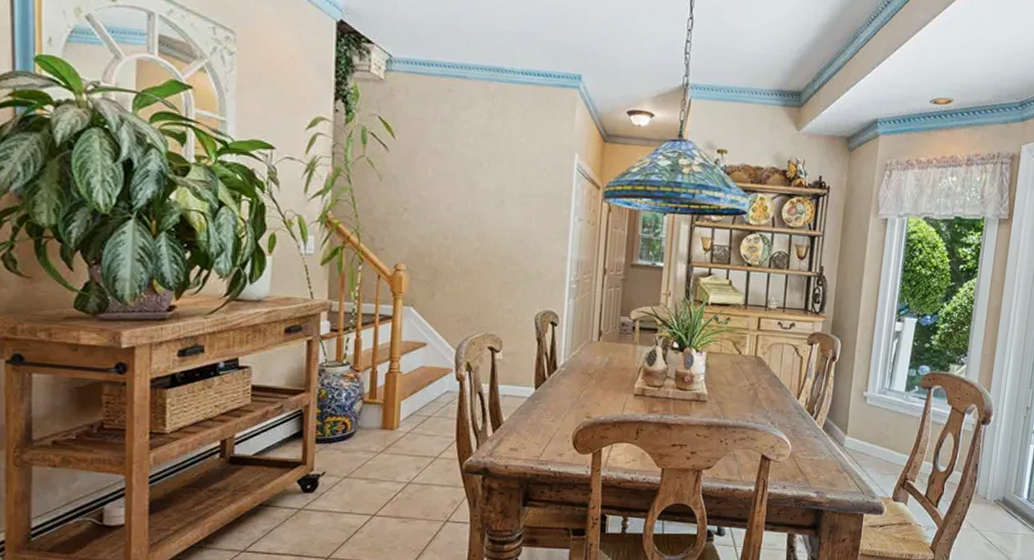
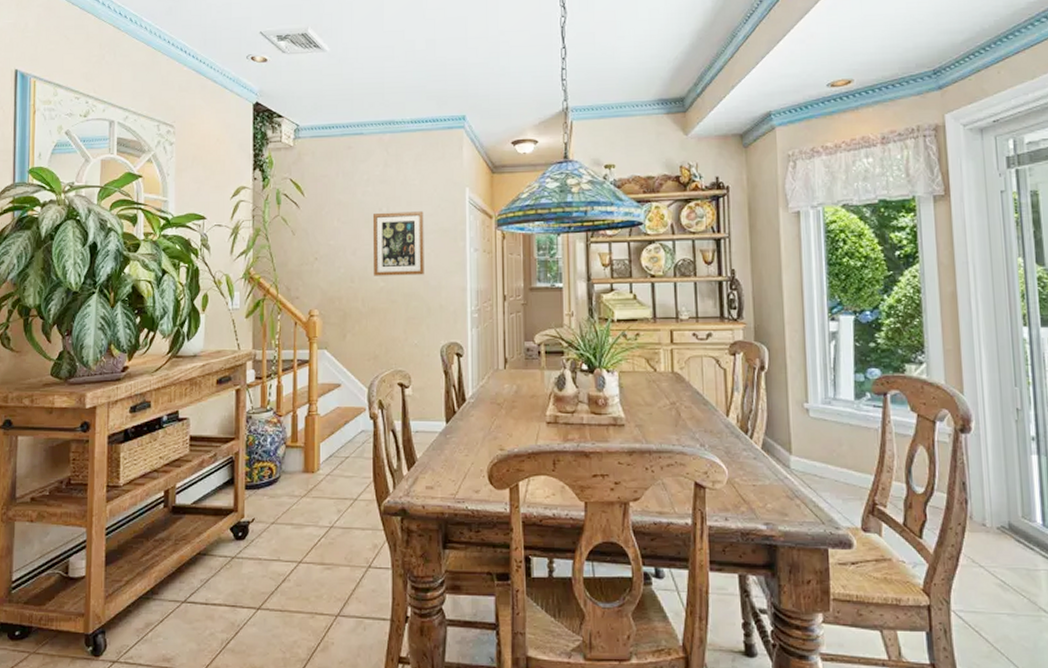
wall art: none [469,168,528,240] -> present [372,211,424,276]

